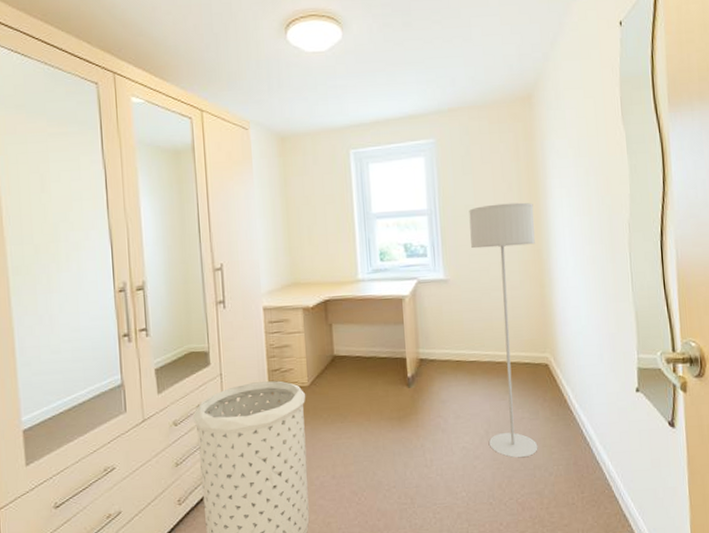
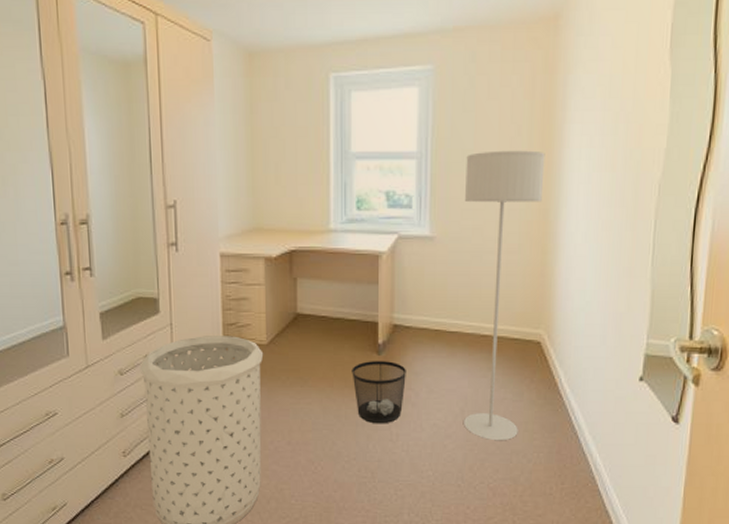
waste bin: none [386,392,435,452] -> present [352,361,406,424]

